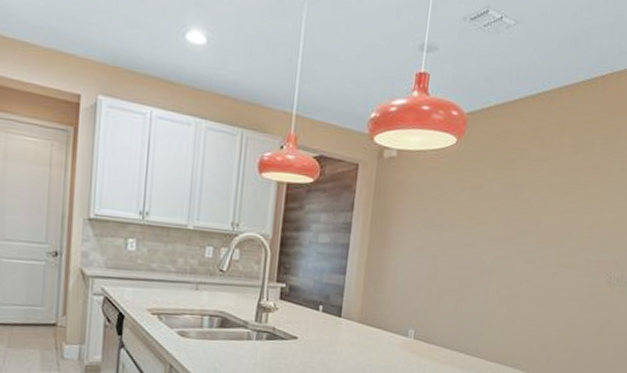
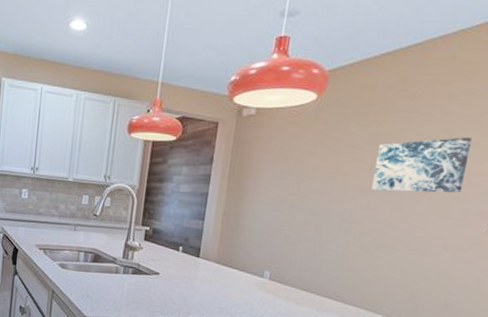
wall art: none [508,188,593,244] -> present [371,137,472,194]

